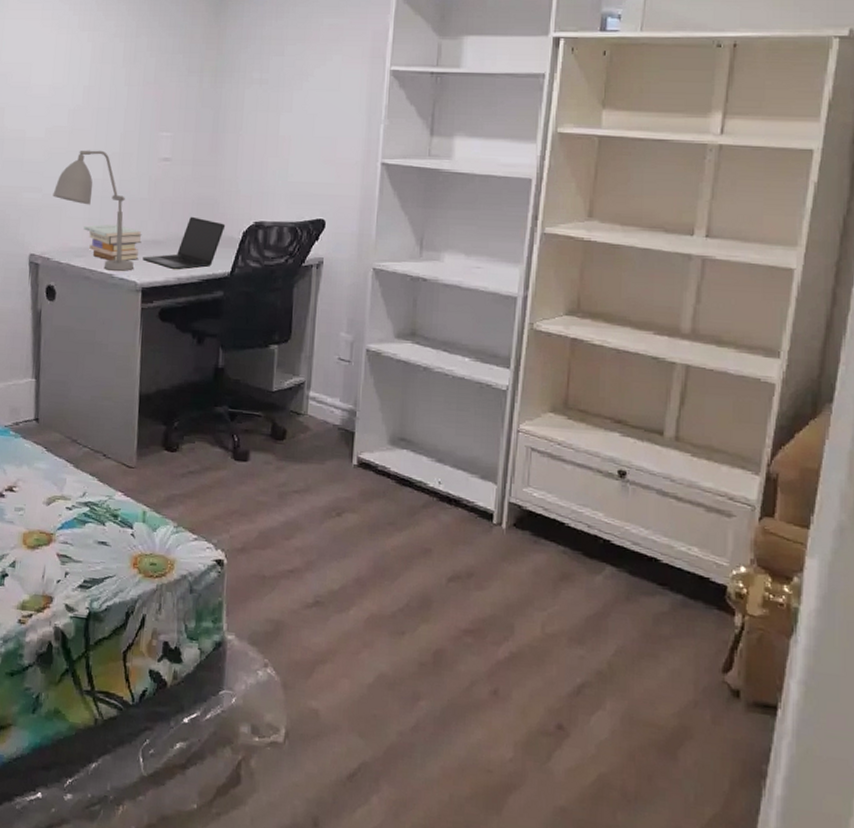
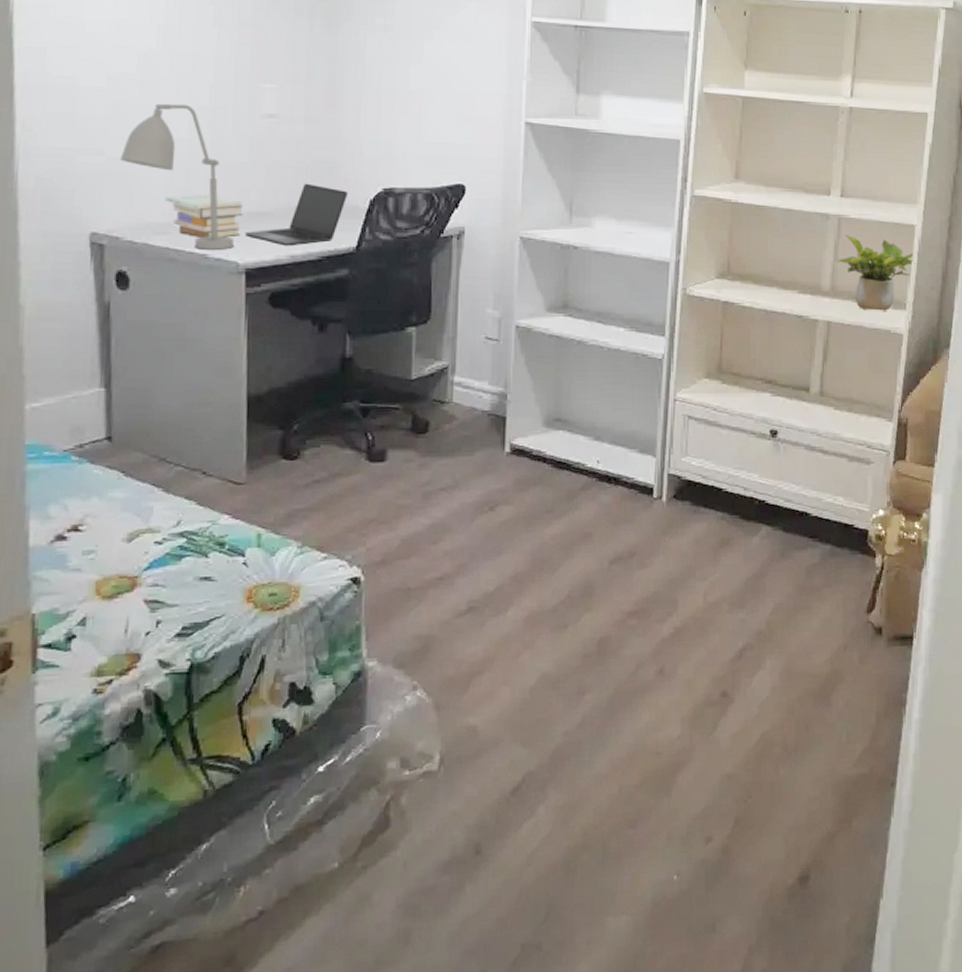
potted plant: none [700,277,793,358] -> present [837,235,915,311]

